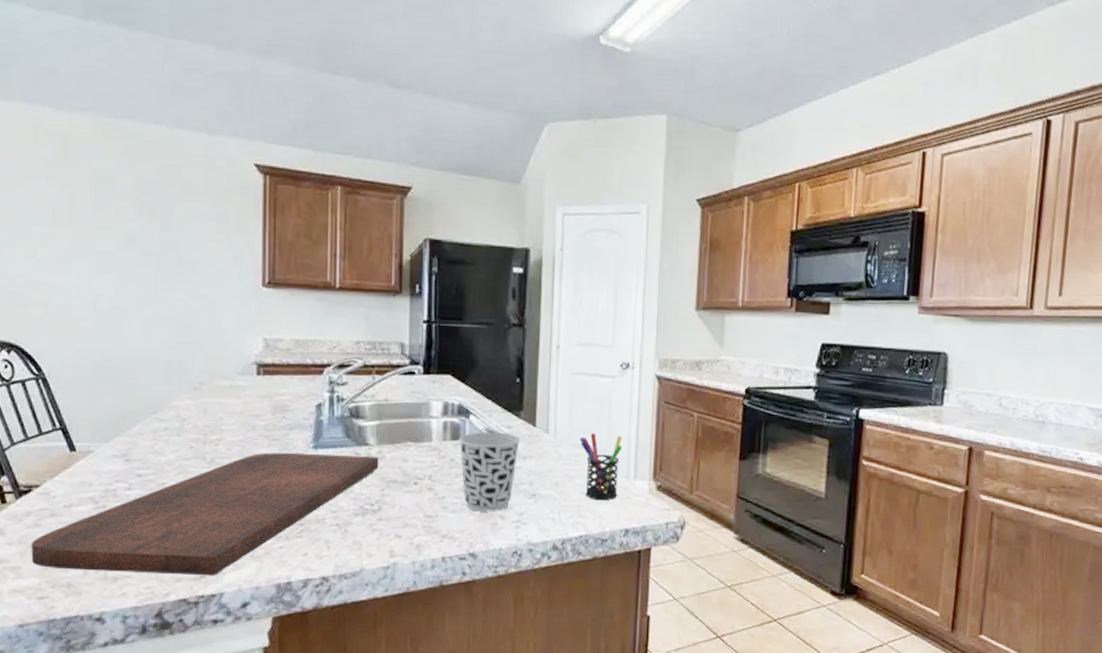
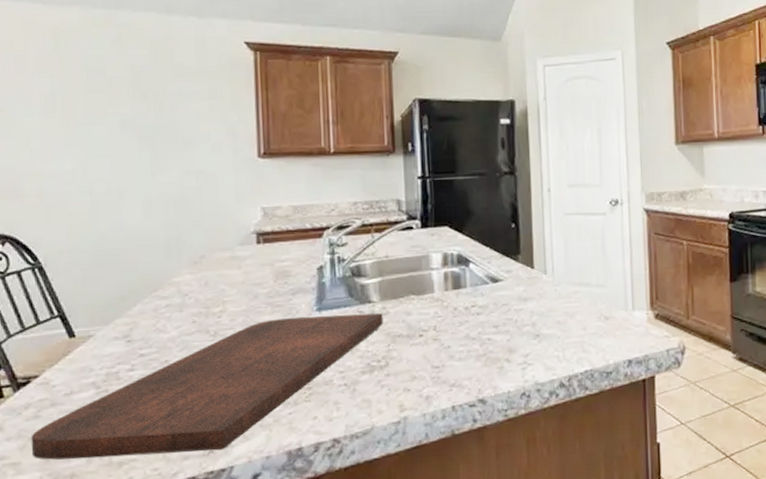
cup: present [458,431,521,512] -> none [460,277,521,357]
pen holder: present [579,433,623,501] -> none [577,269,619,335]

